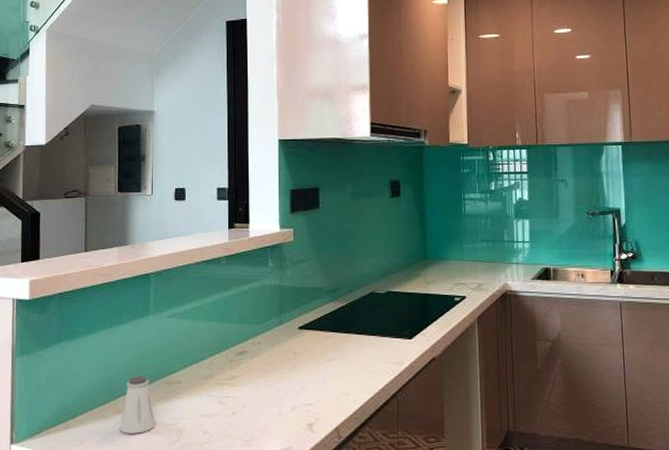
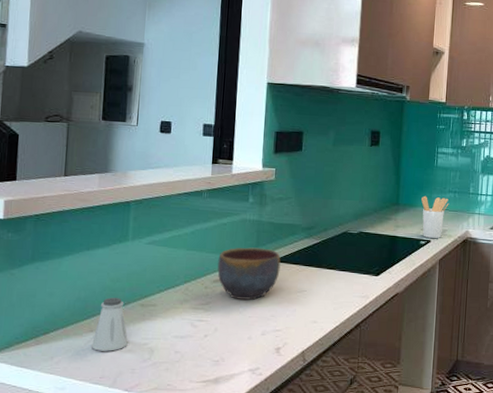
bowl: none [240,315,306,373] -> present [217,247,281,301]
utensil holder: none [451,247,483,293] -> present [421,195,449,238]

